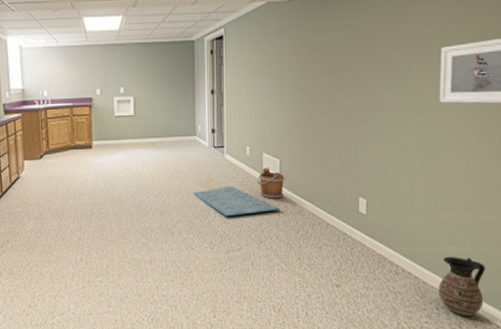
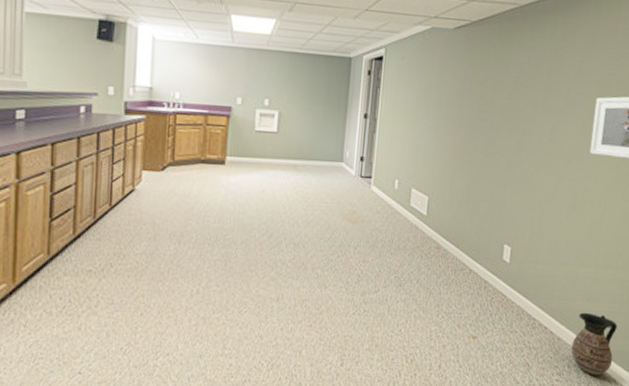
rug: present [192,185,280,217] -> none [332,220,423,255]
bucket: present [256,168,285,199] -> none [402,204,432,239]

